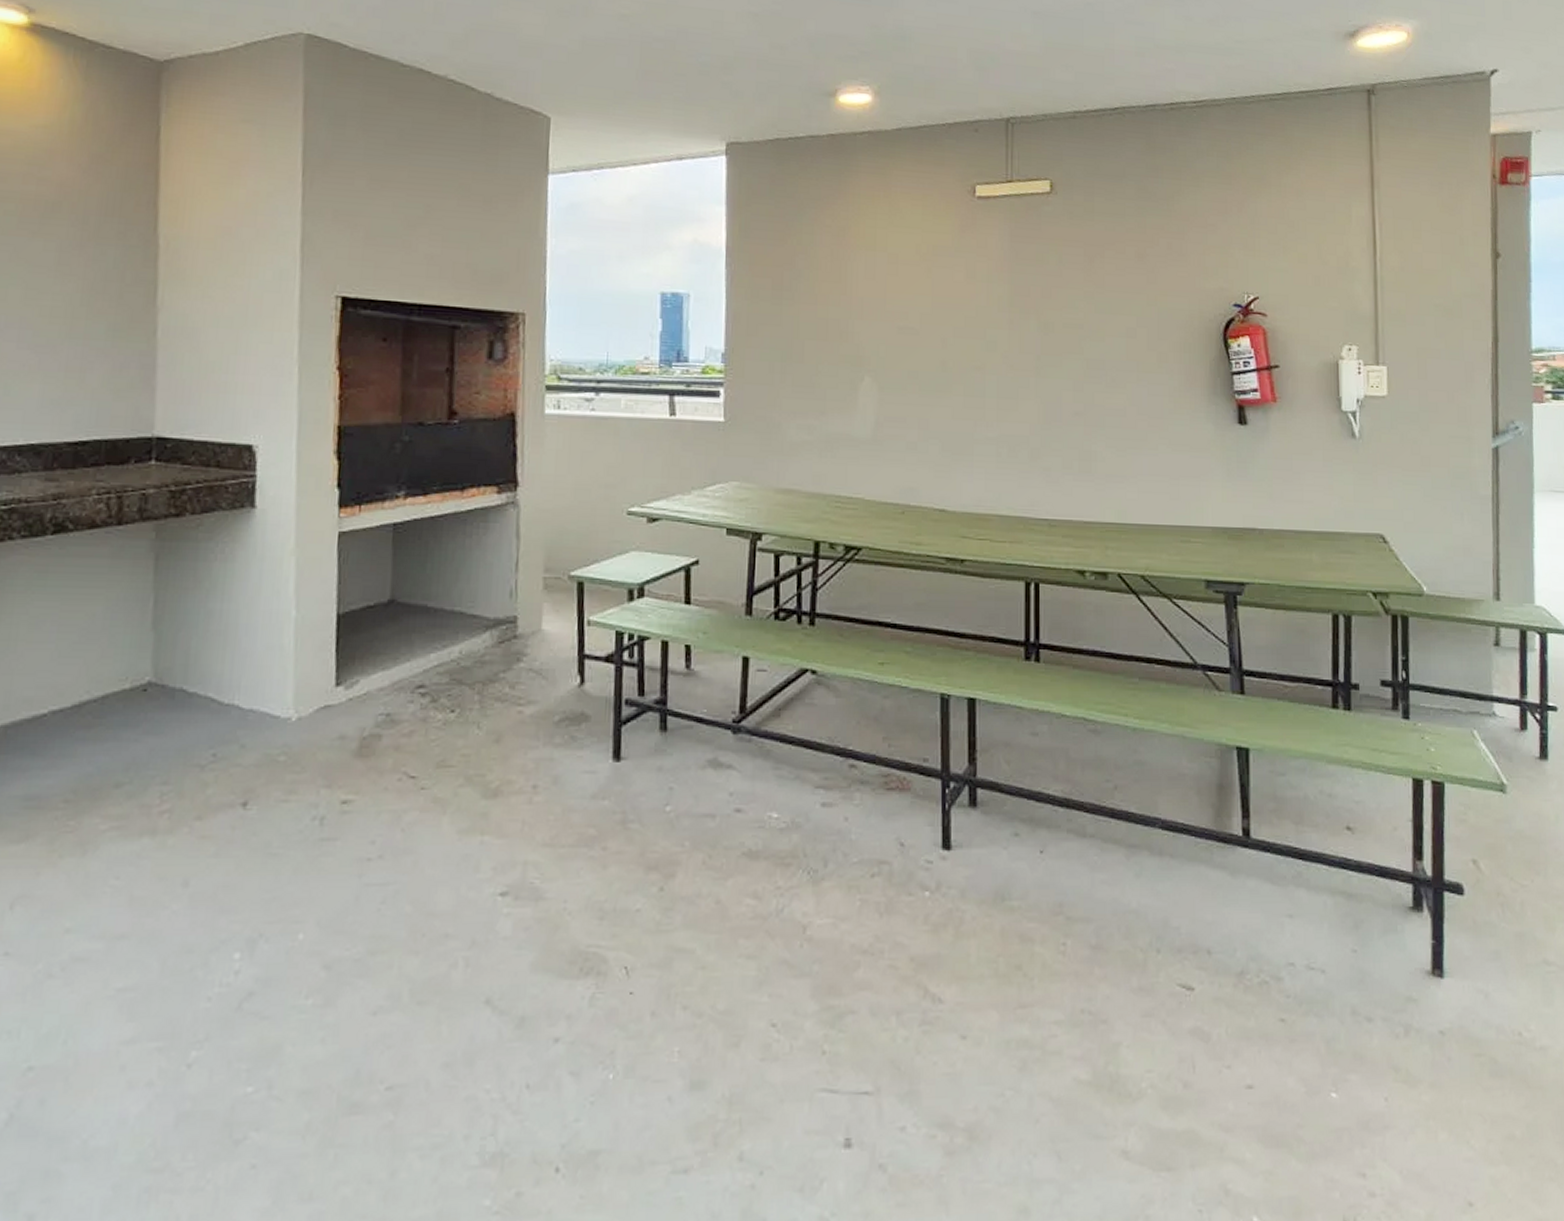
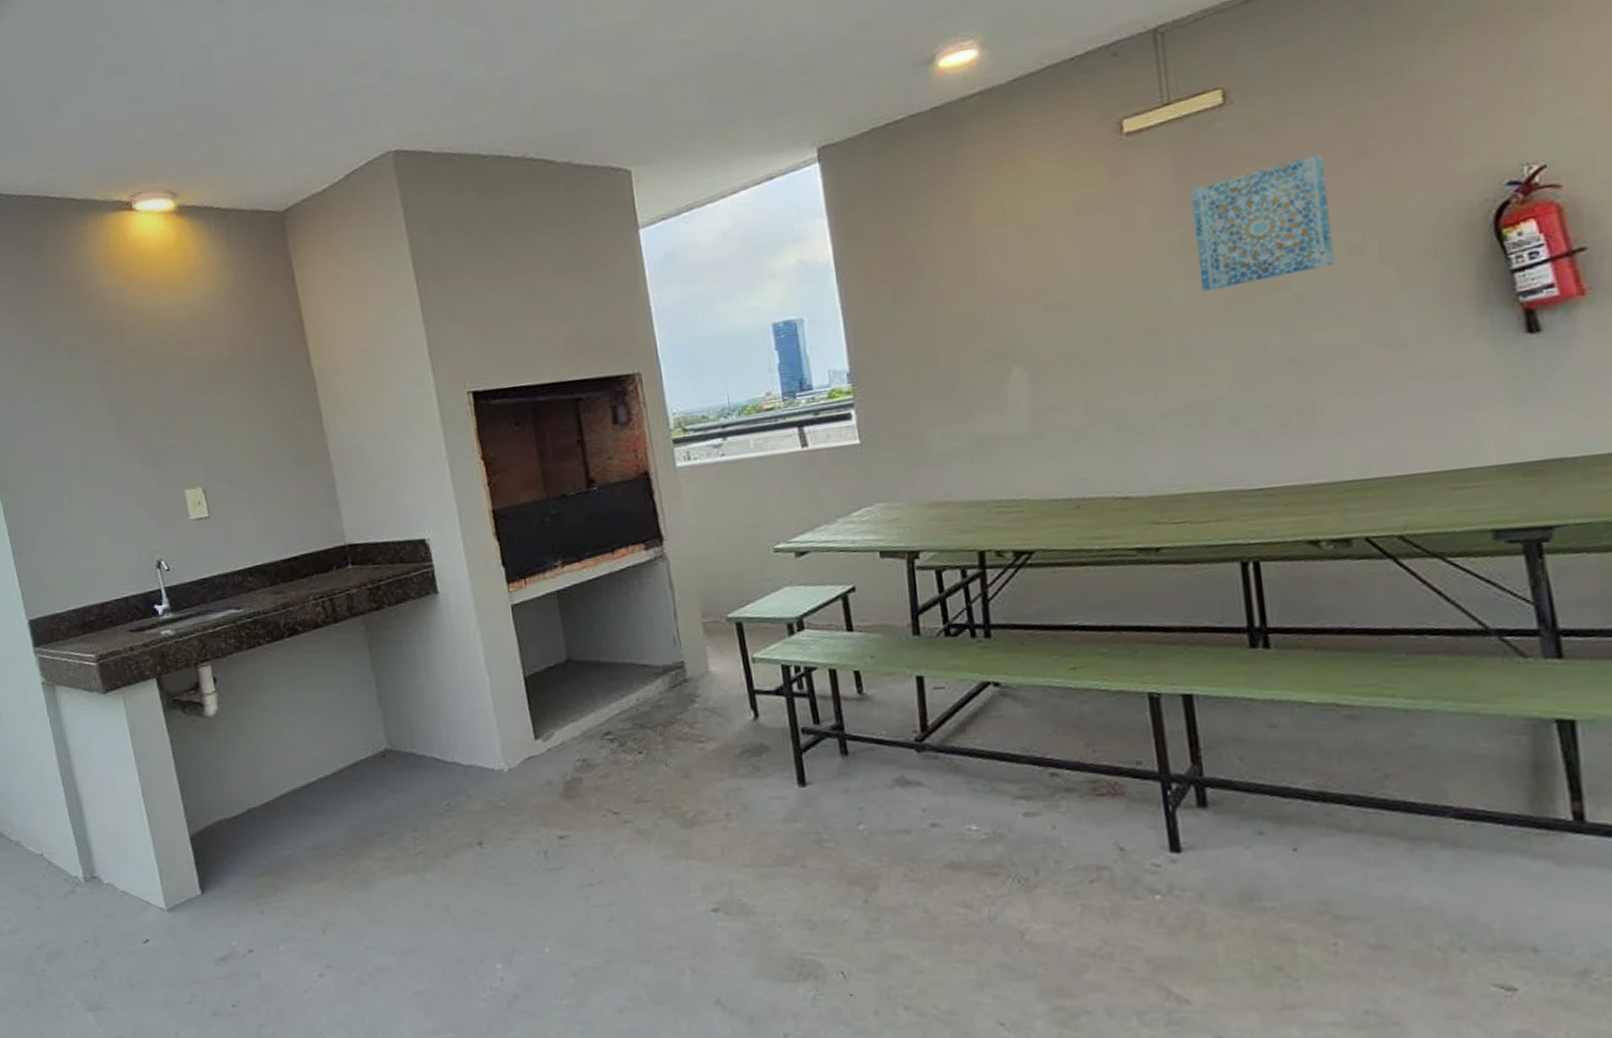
wall art: none [1019,249,1116,343] -> present [1190,153,1334,292]

